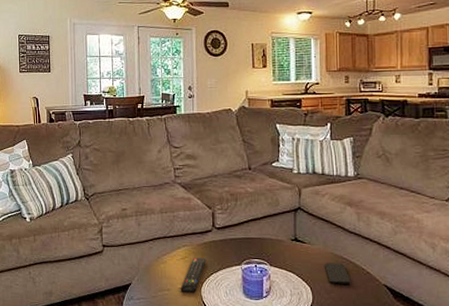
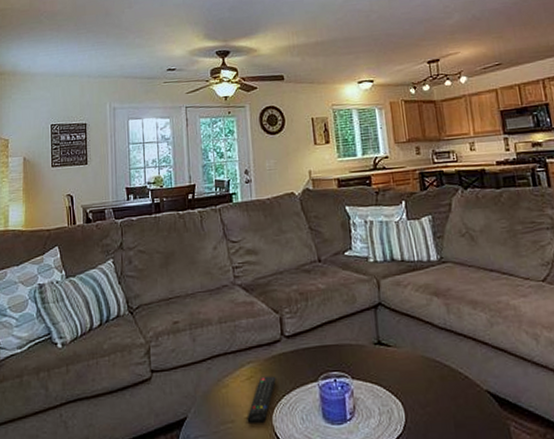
smartphone: present [325,263,351,284] -> none [415,368,448,395]

